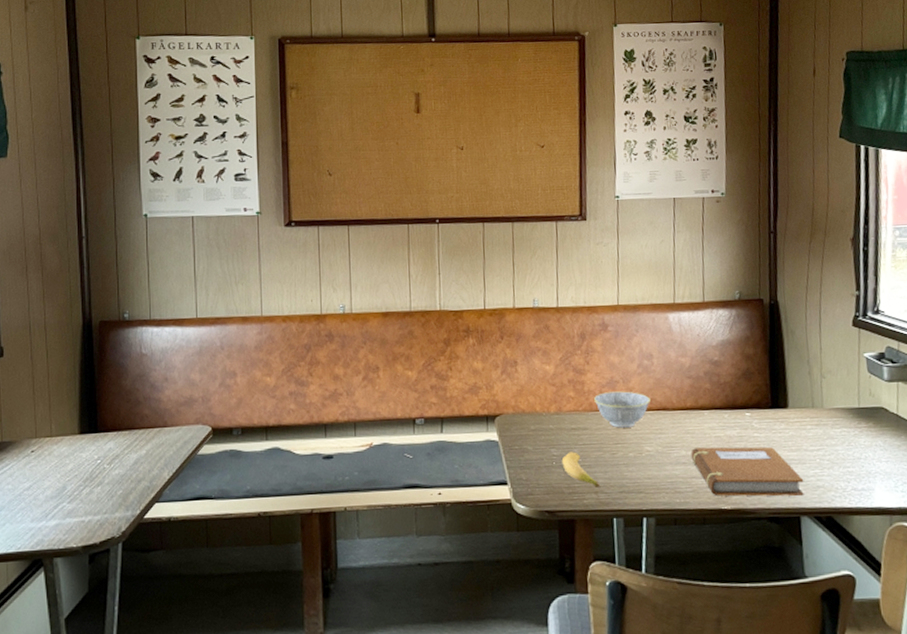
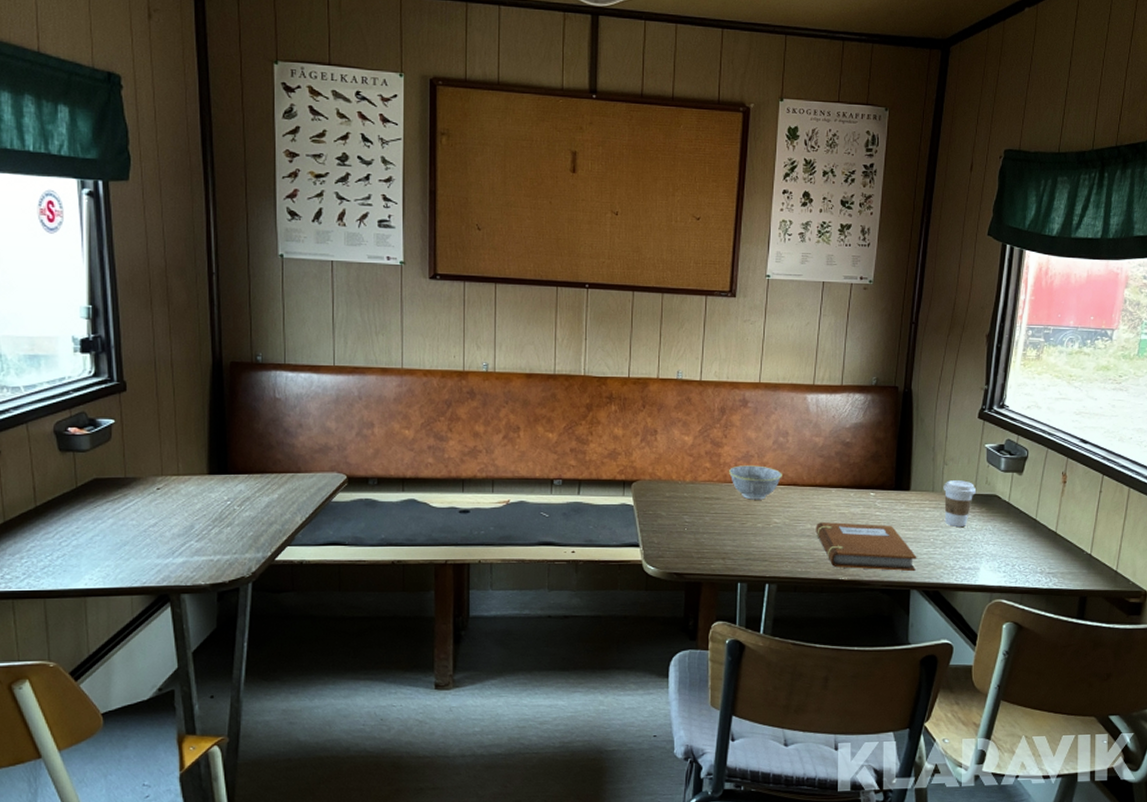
banana: present [561,451,600,488] -> none [693,519,727,554]
coffee cup: none [823,393,861,444] -> present [943,480,977,527]

